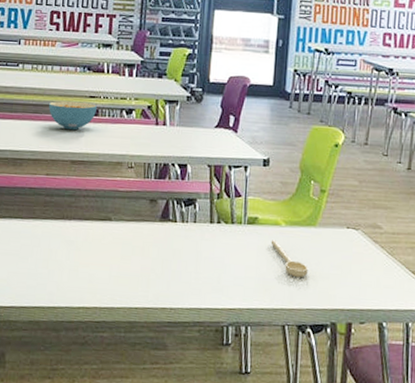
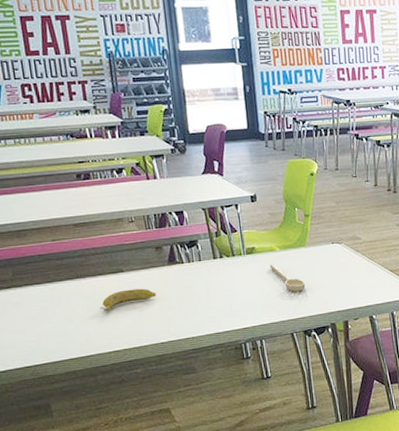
cereal bowl: present [48,101,97,130] -> none [39,168,88,196]
banana: none [78,240,141,261] -> present [100,288,156,311]

